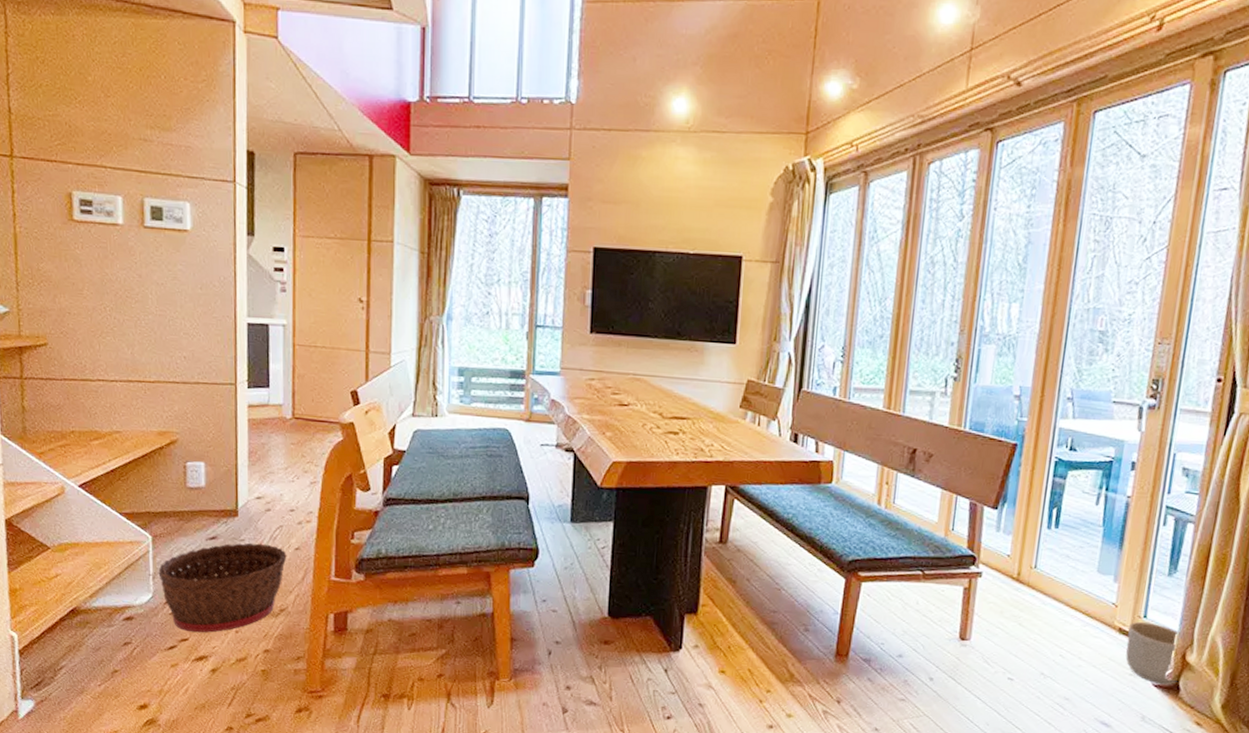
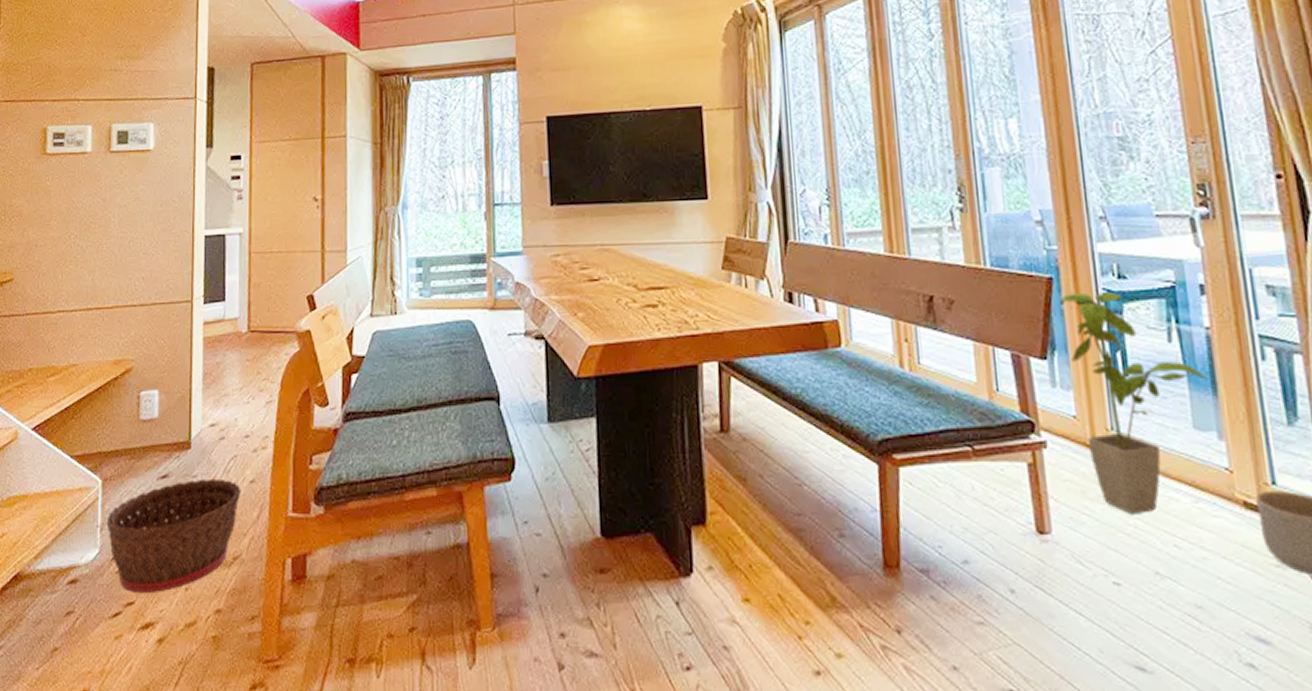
house plant: none [1013,459,1117,632] -> present [1060,292,1207,515]

